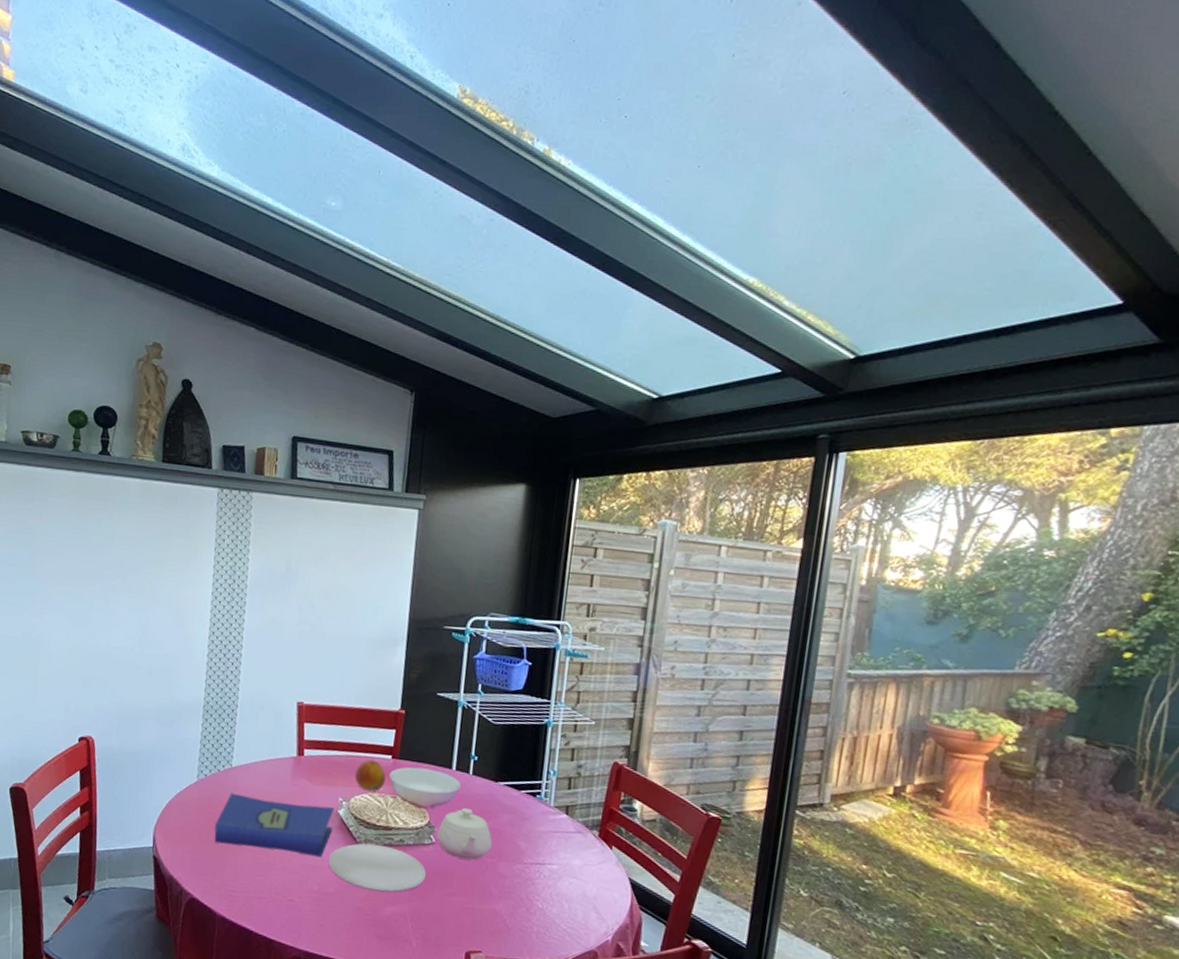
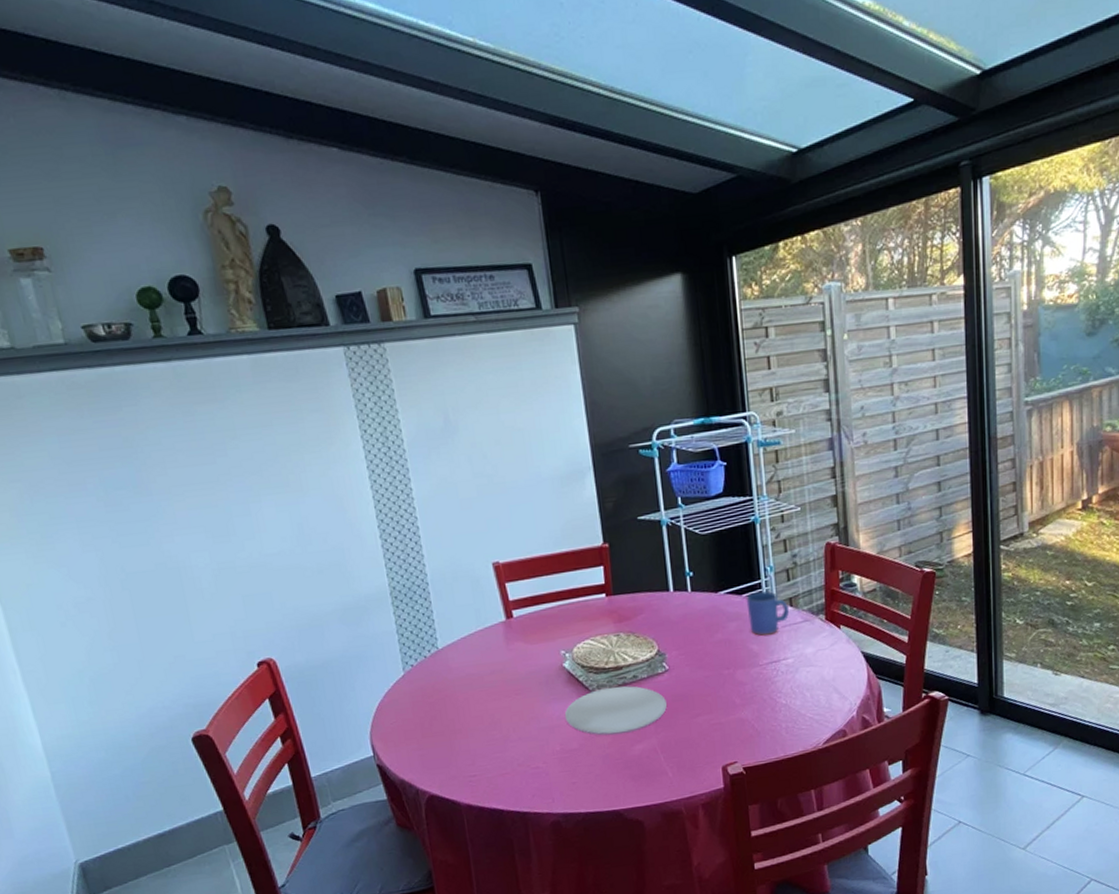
hardcover book: present [214,792,335,857] -> none [436,663,562,732]
fruit: present [355,759,386,791] -> none [571,603,605,636]
bowl: present [388,767,461,809] -> none [606,596,682,639]
teapot: present [437,808,493,860] -> none [669,626,726,678]
mug: none [521,791,565,836] -> present [746,591,790,636]

